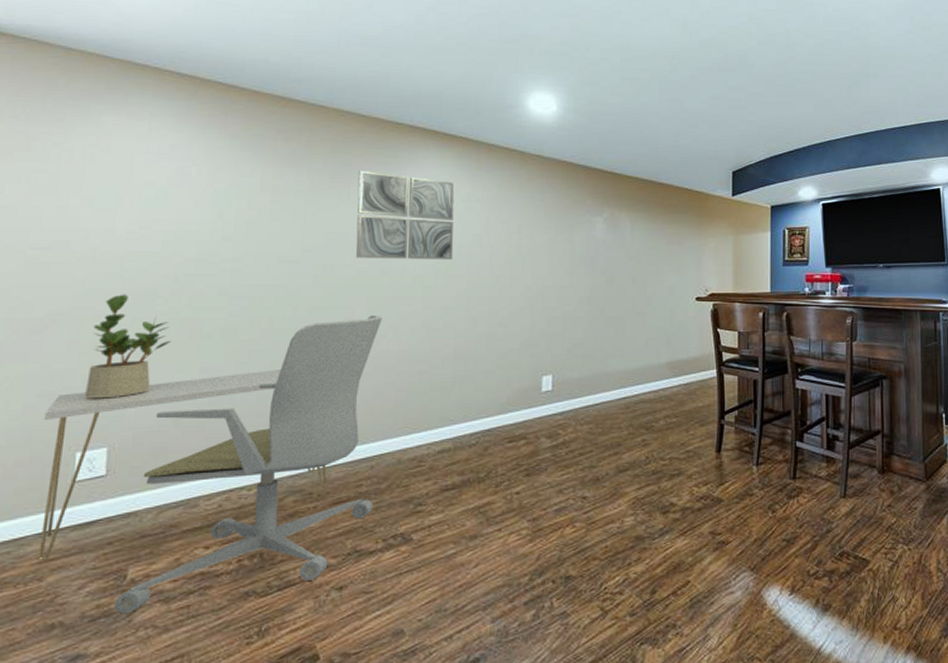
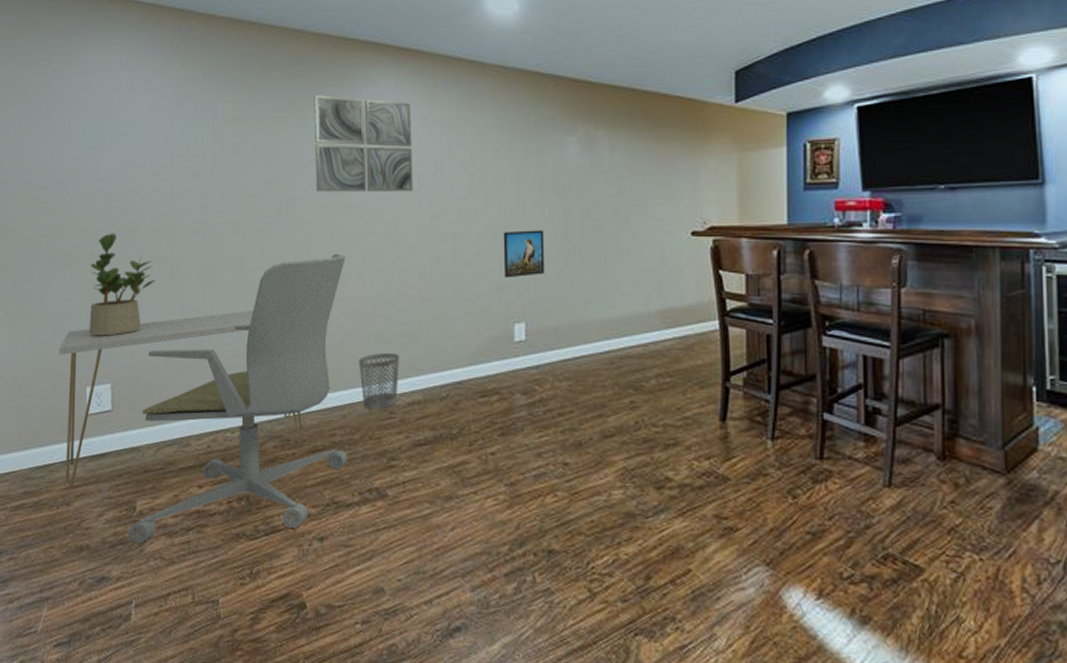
wastebasket: none [390,406,431,459] -> present [359,353,399,409]
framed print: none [534,295,572,337] -> present [503,230,545,278]

